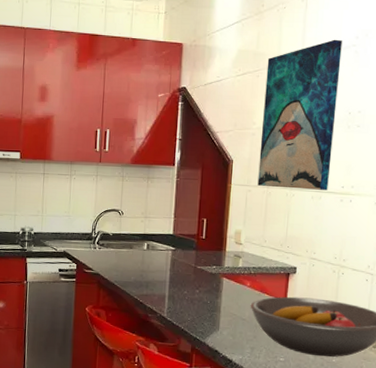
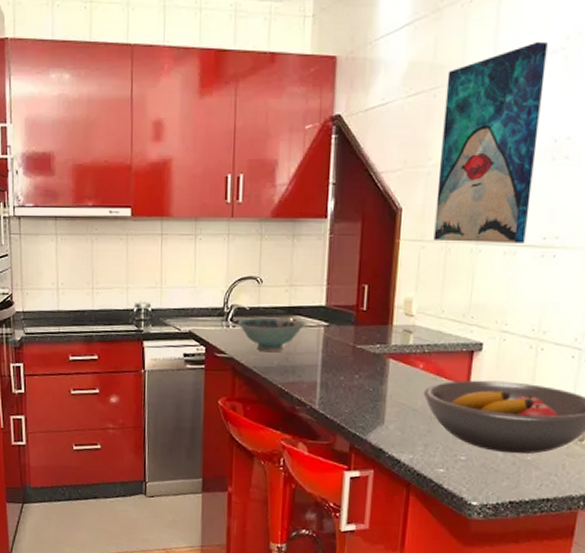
bowl: none [103,241,156,270] -> present [238,317,305,353]

